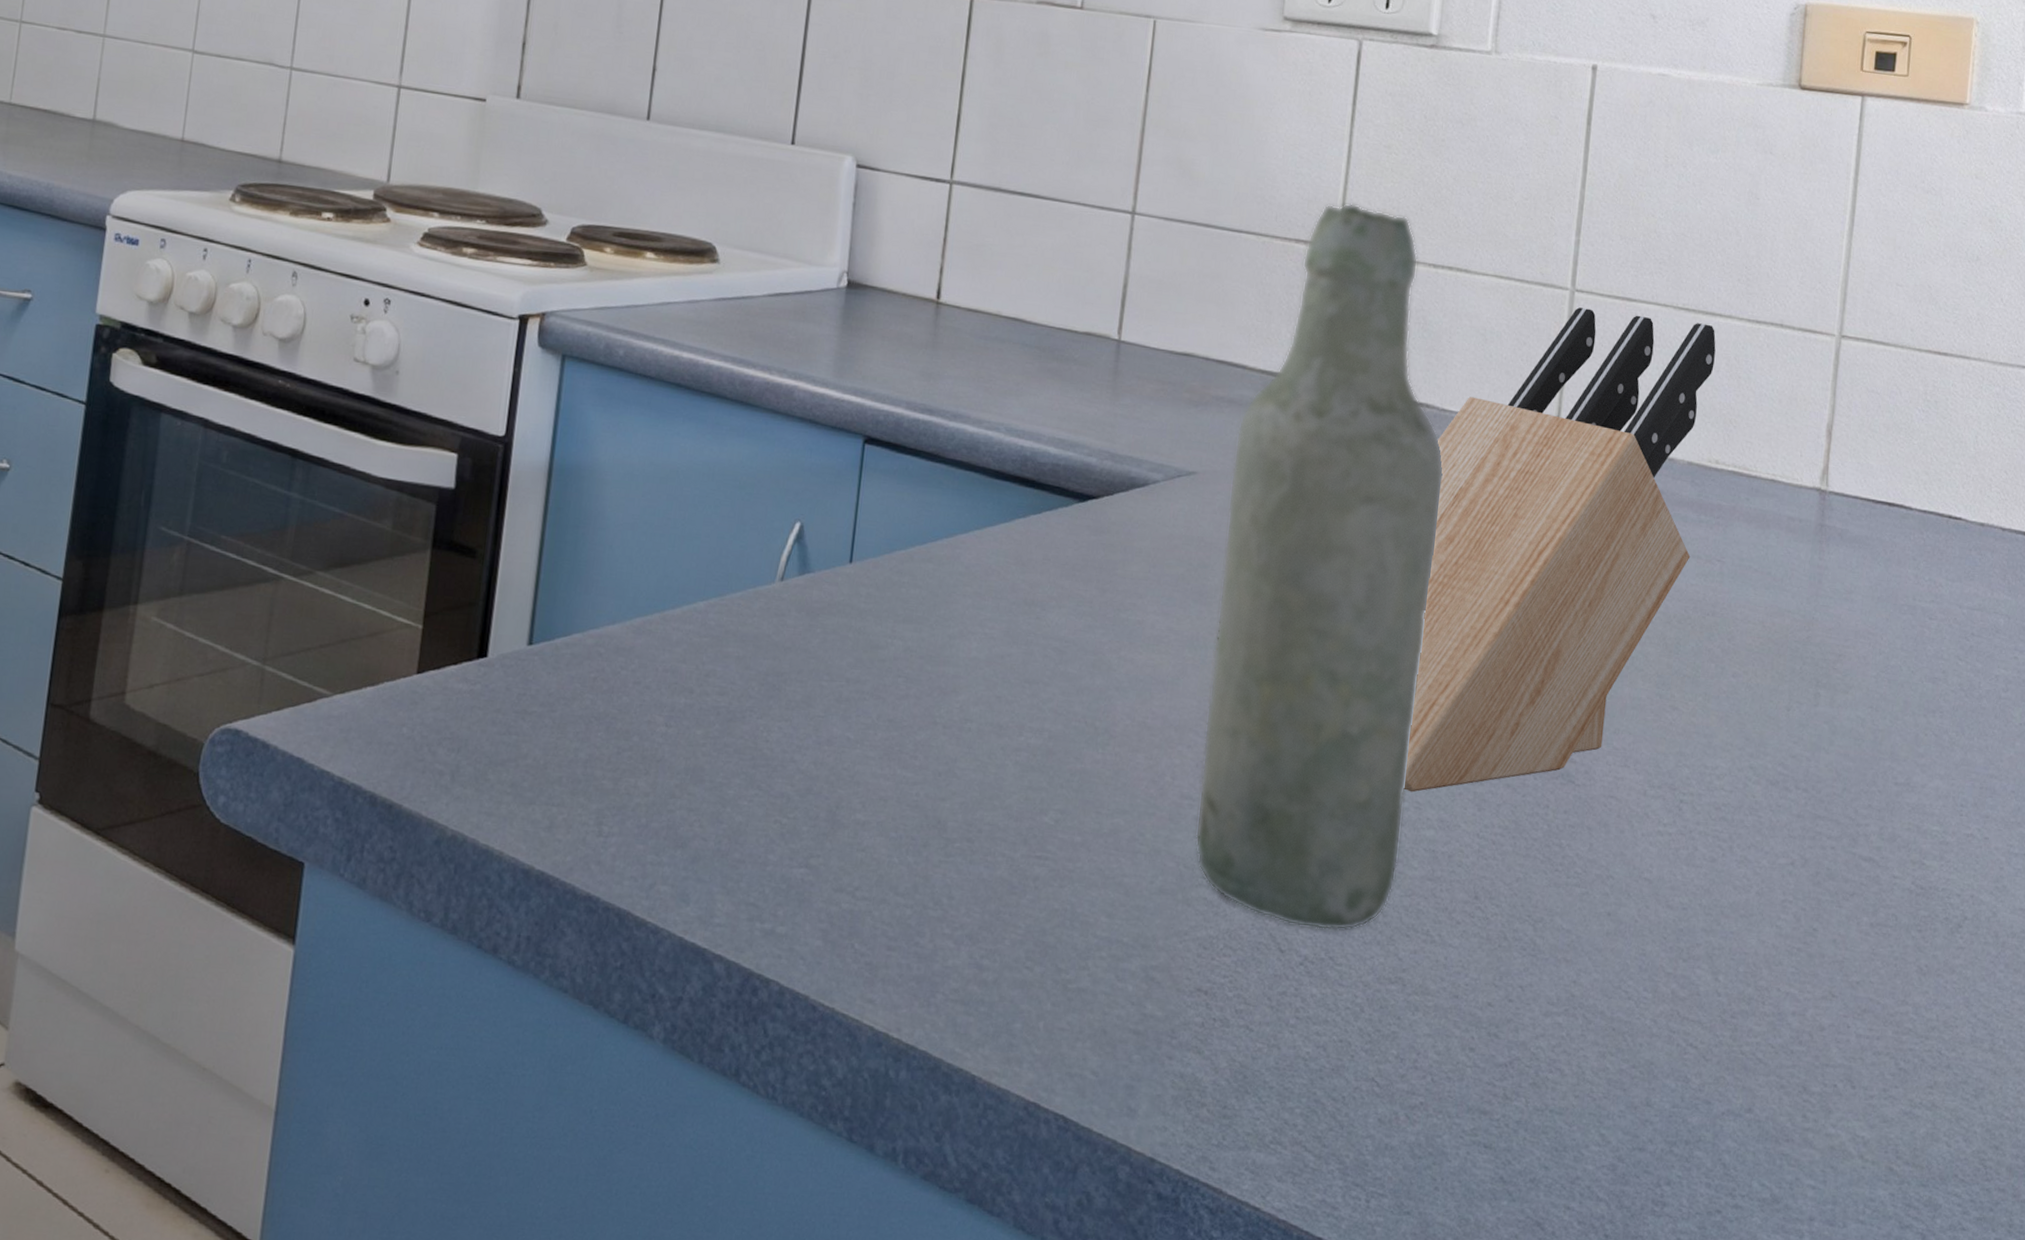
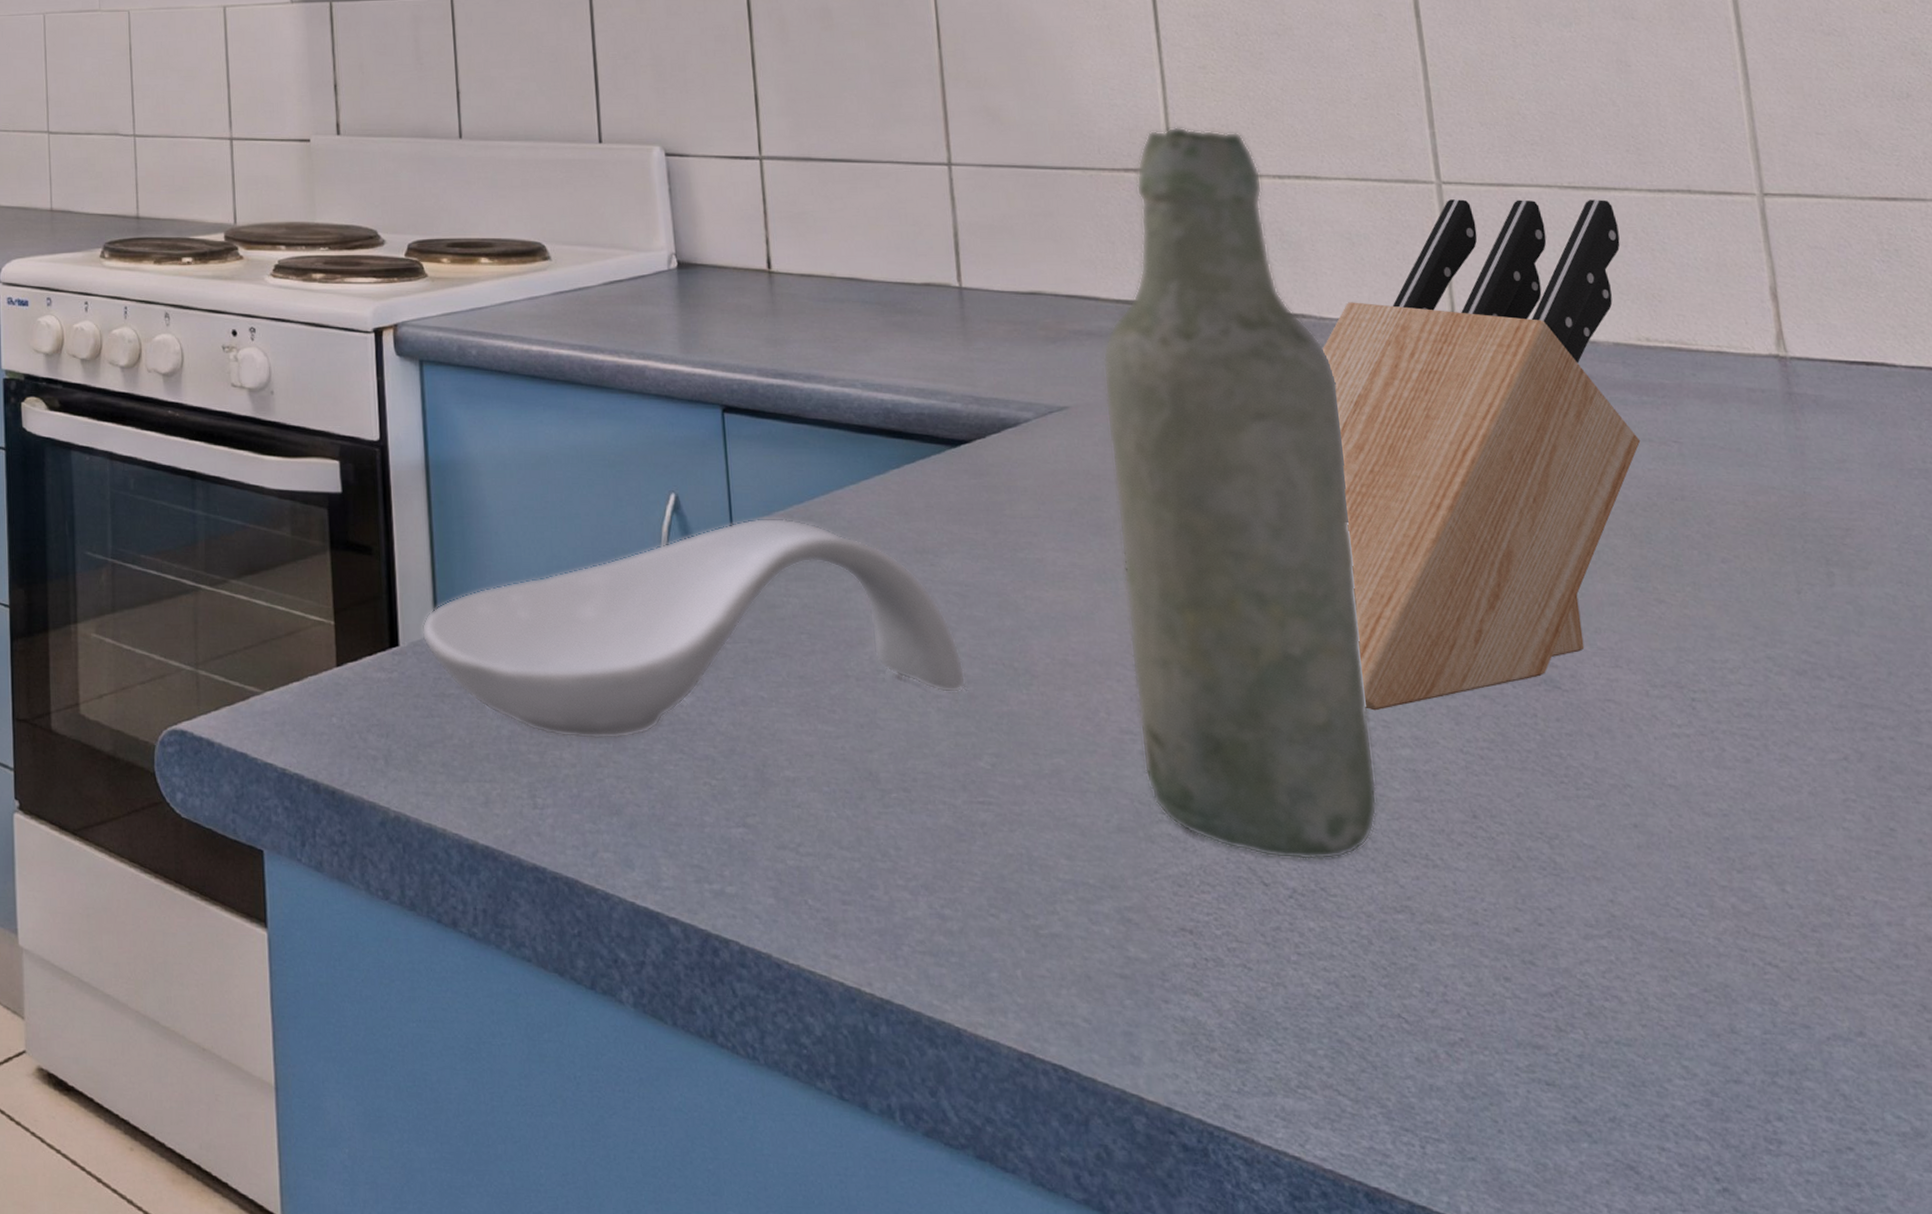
spoon rest: none [513,555,1049,771] -> present [421,518,966,740]

